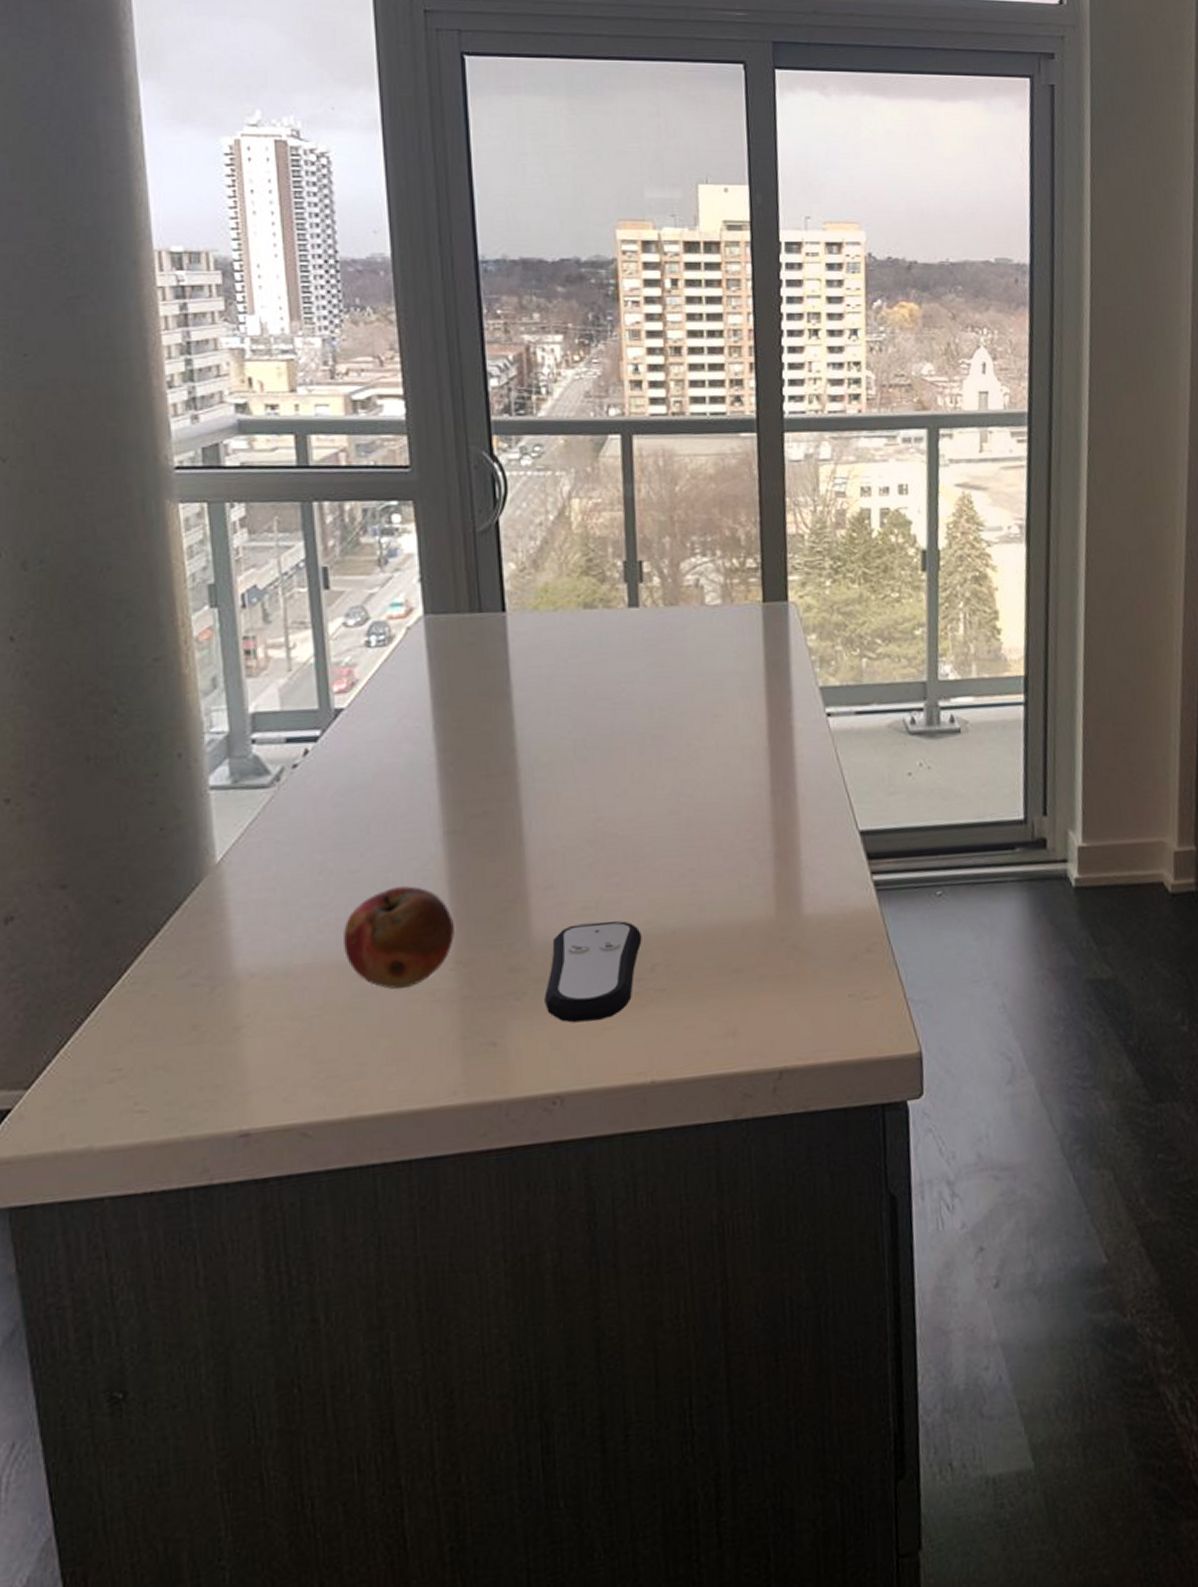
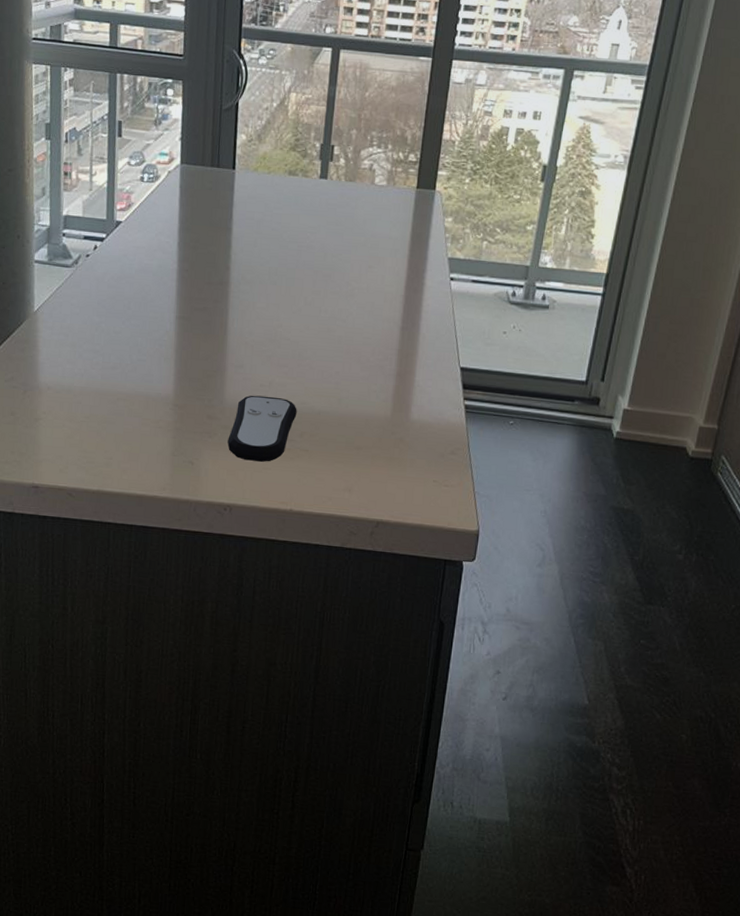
fruit: present [344,886,454,990] -> none [106,348,176,416]

